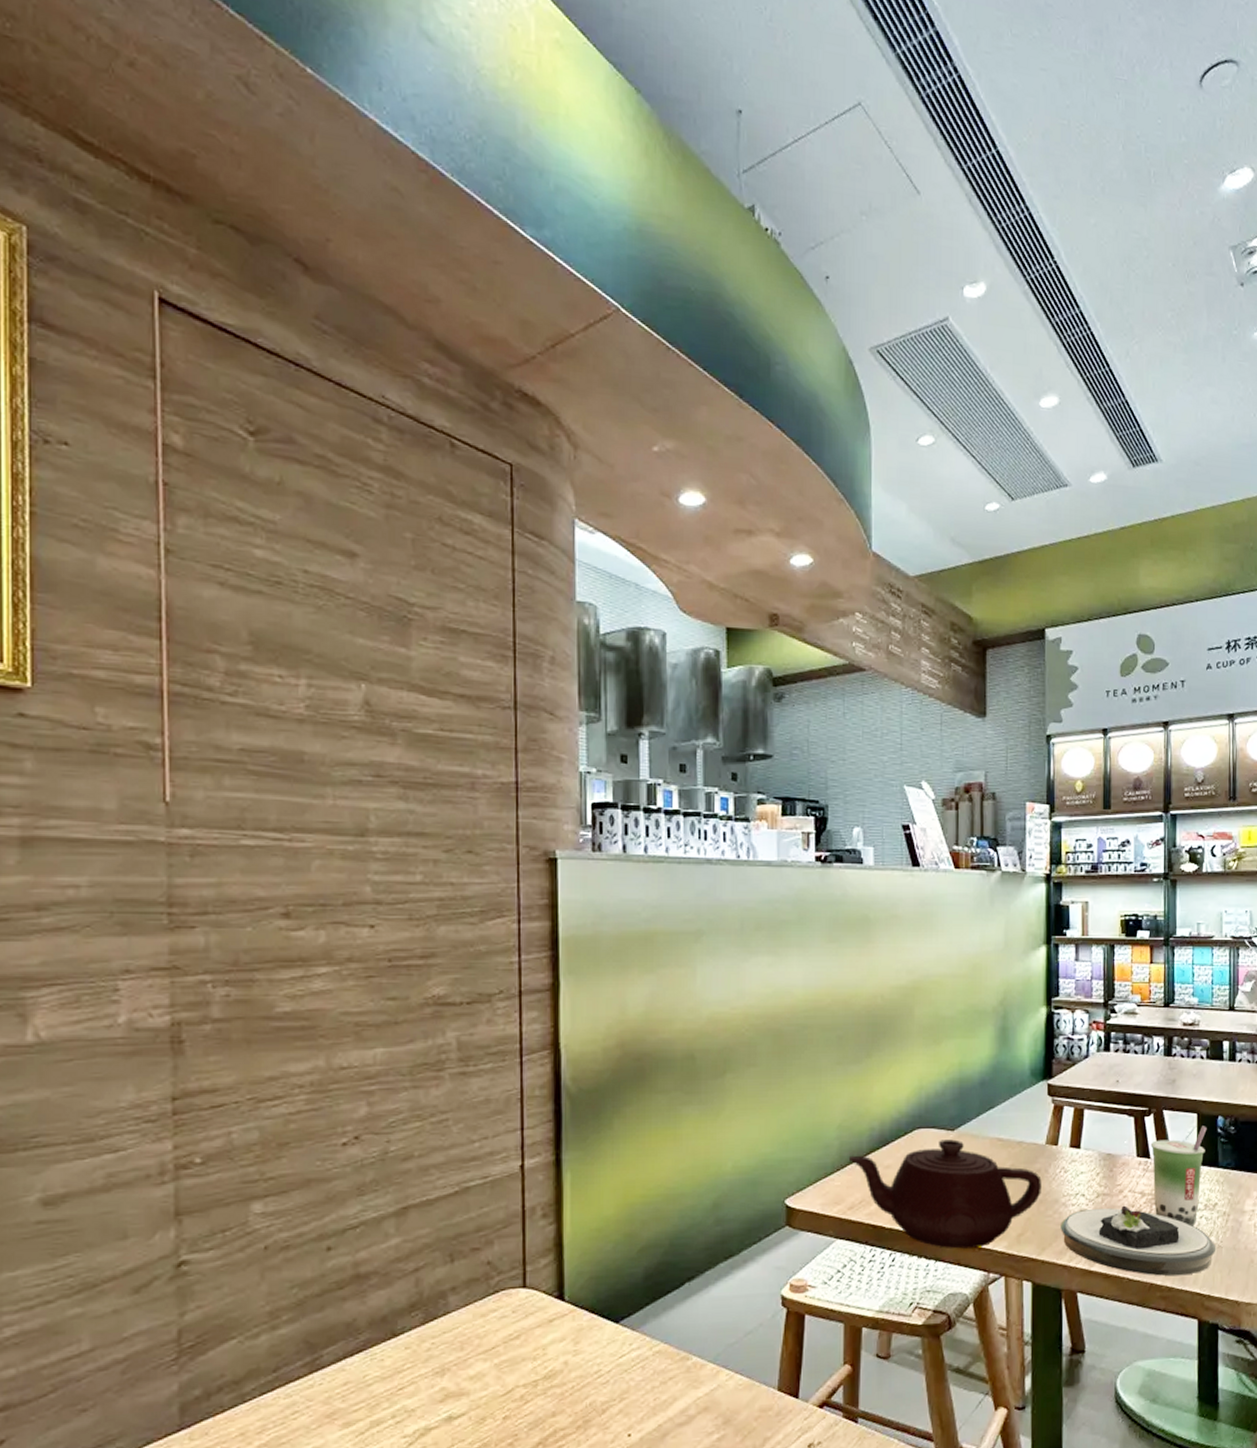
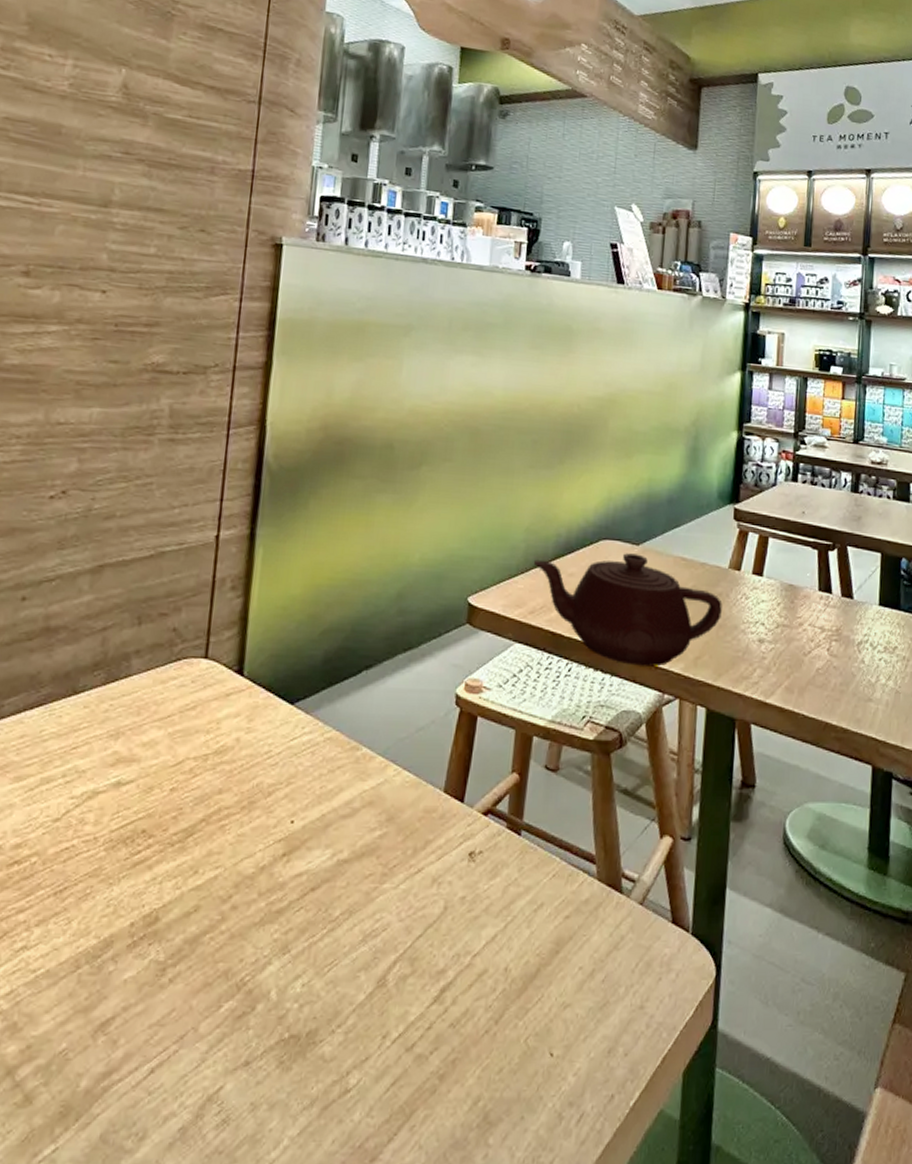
dessert: present [1060,1205,1217,1276] -> none [738,639,895,718]
beverage cup: present [1150,1126,1207,1227] -> none [832,566,890,668]

